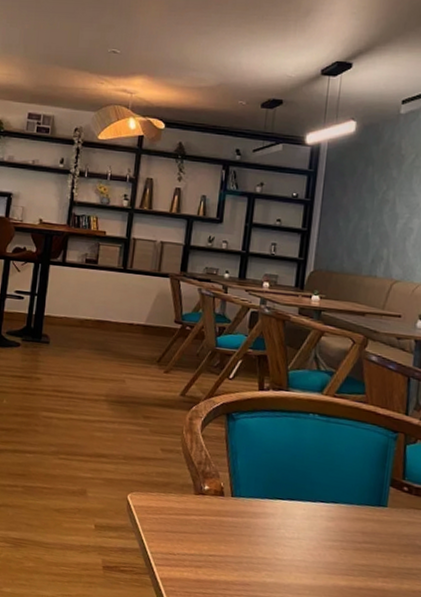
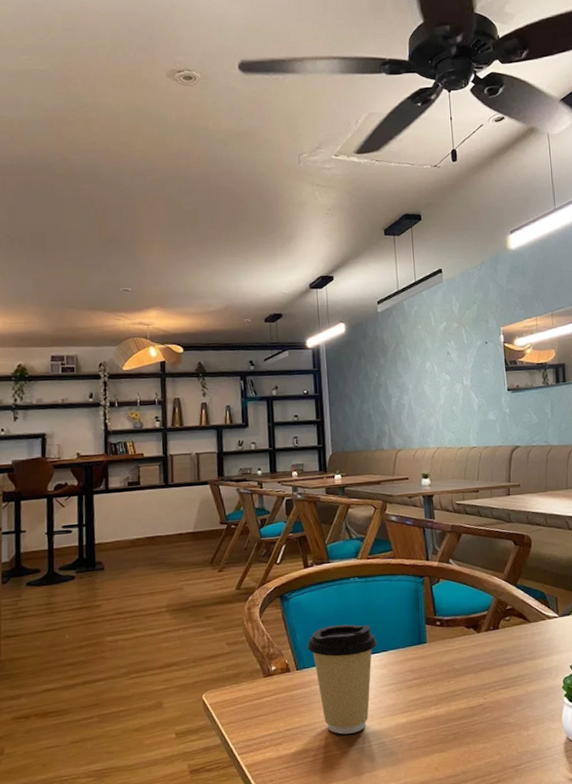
coffee cup: none [247,459,328,581] -> present [307,624,377,735]

